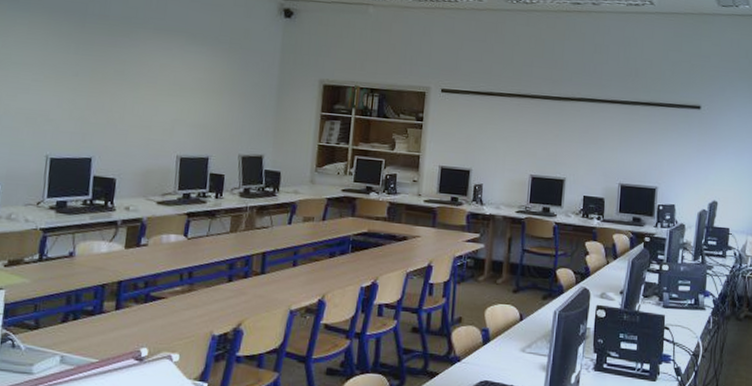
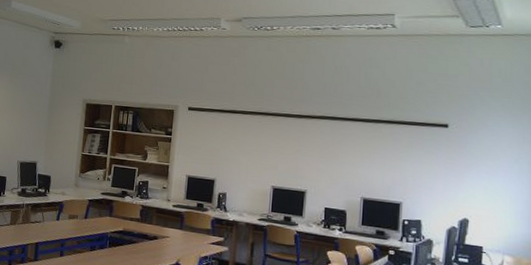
books: present [344,85,372,111] -> none [104,104,127,126]

